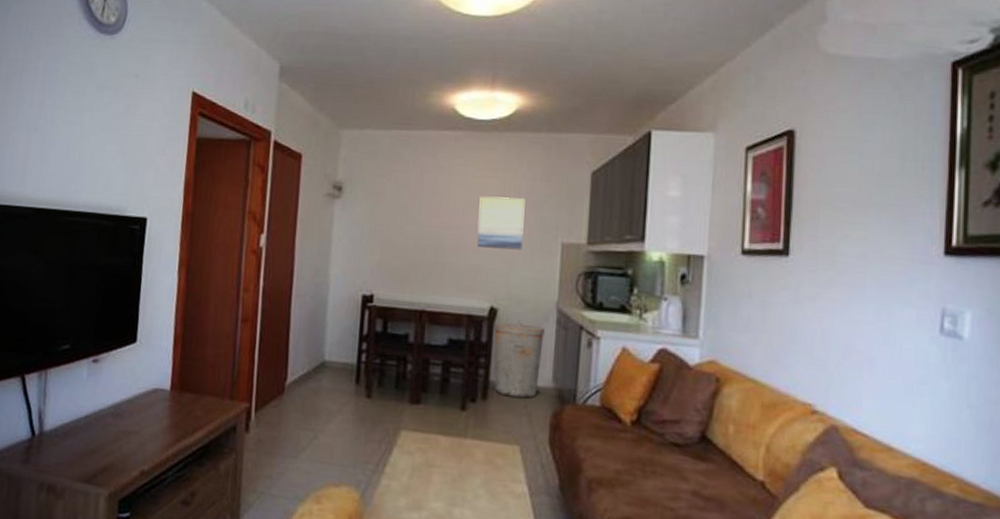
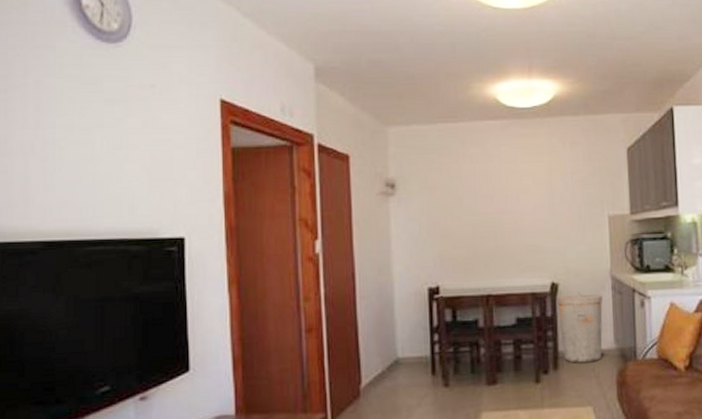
wall art: present [477,196,526,250] -> none [530,178,574,228]

